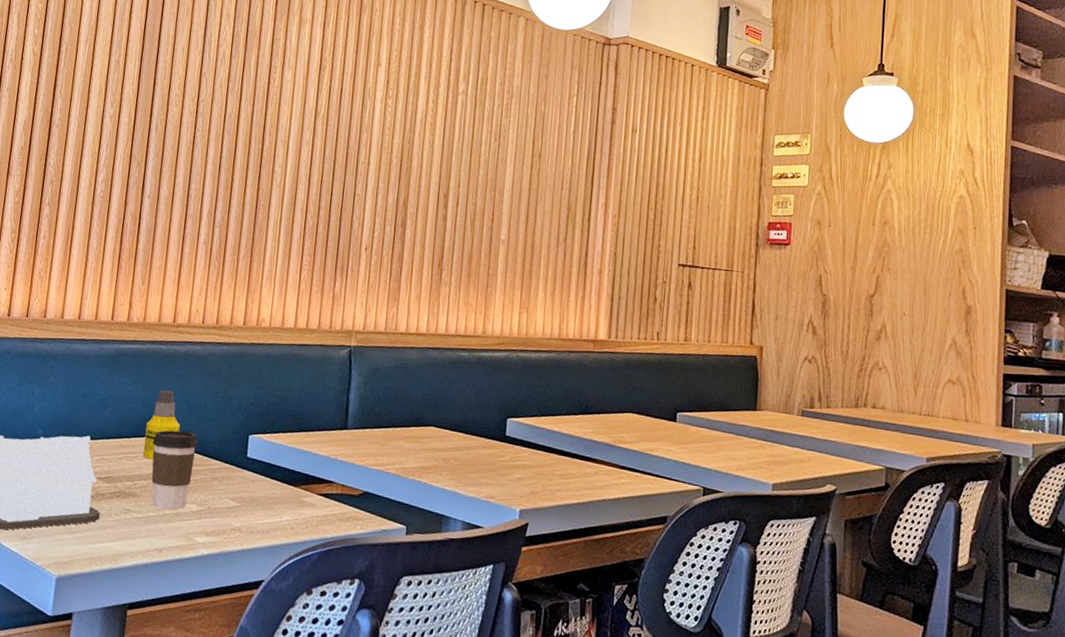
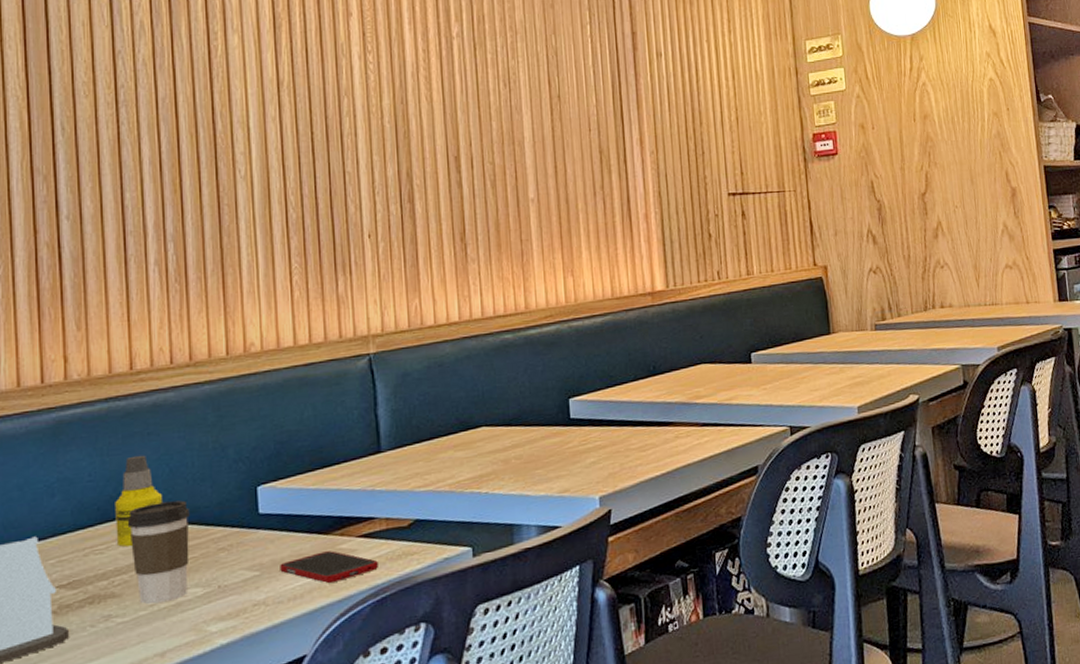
cell phone: none [255,499,330,528] -> present [280,550,378,584]

